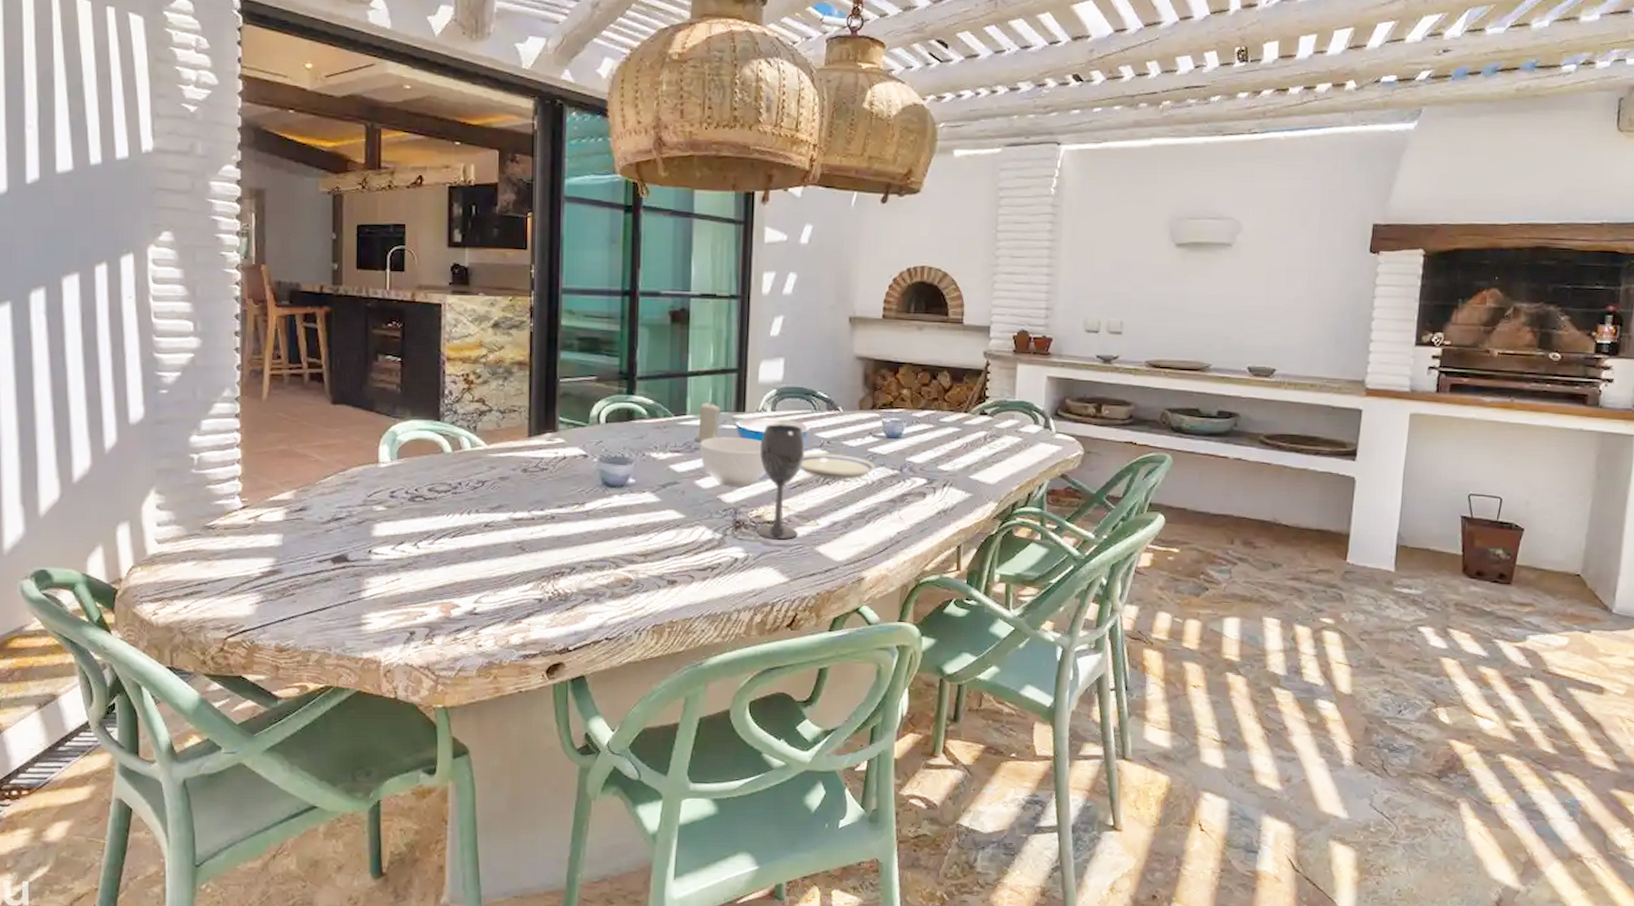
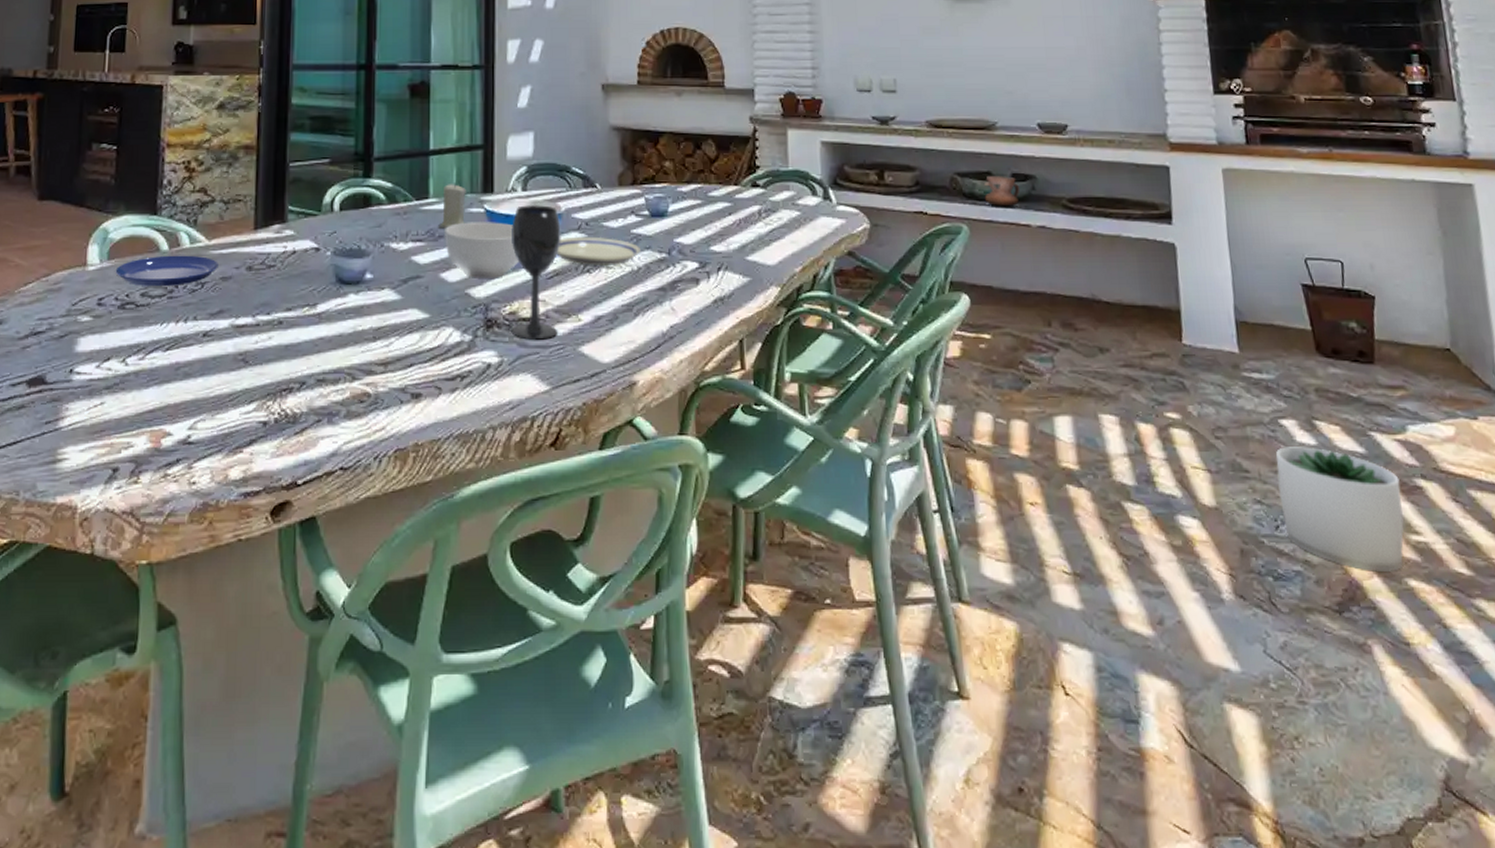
plate: none [405,456,497,484] -> present [115,255,218,287]
ceramic jug: none [1190,413,1224,441] -> present [984,176,1020,207]
planter: none [1406,649,1512,749] -> present [1275,447,1404,572]

